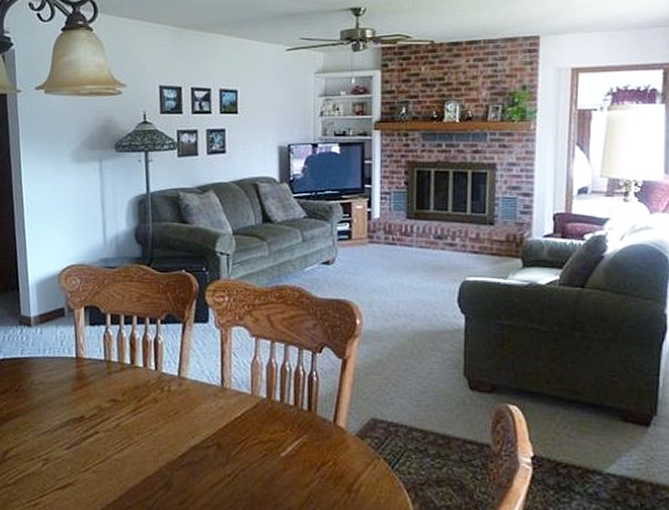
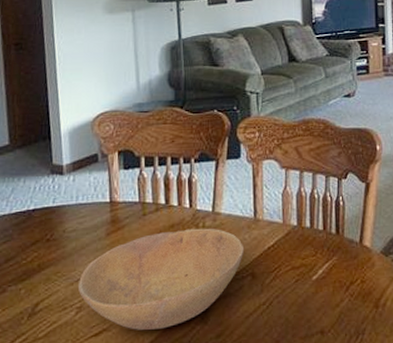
bowl: none [44,391,211,489] -> present [77,228,245,330]

